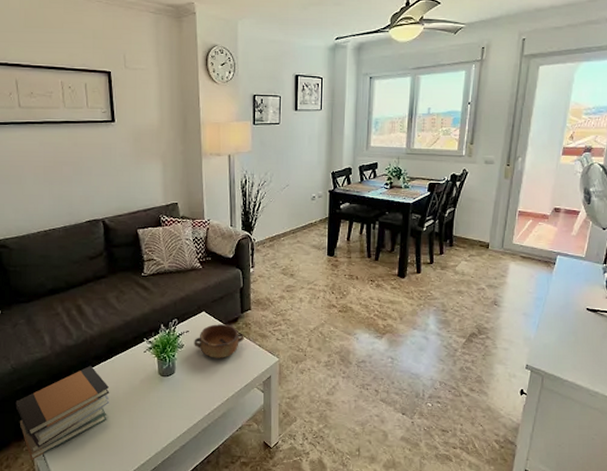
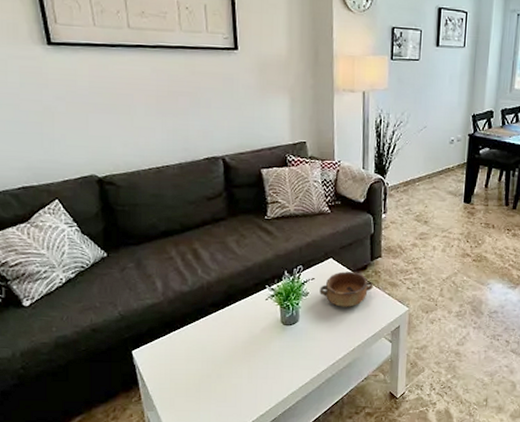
book stack: present [15,366,110,461] -> none [123,314,228,413]

